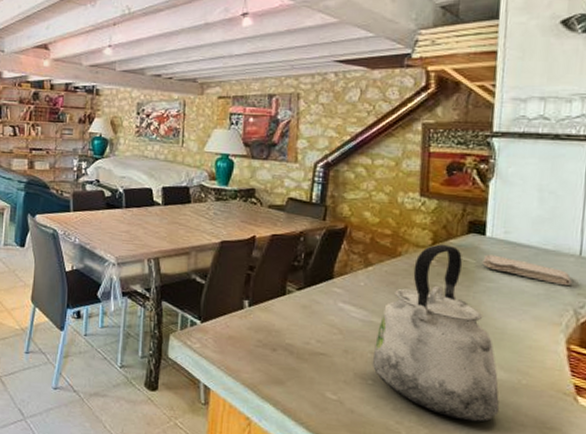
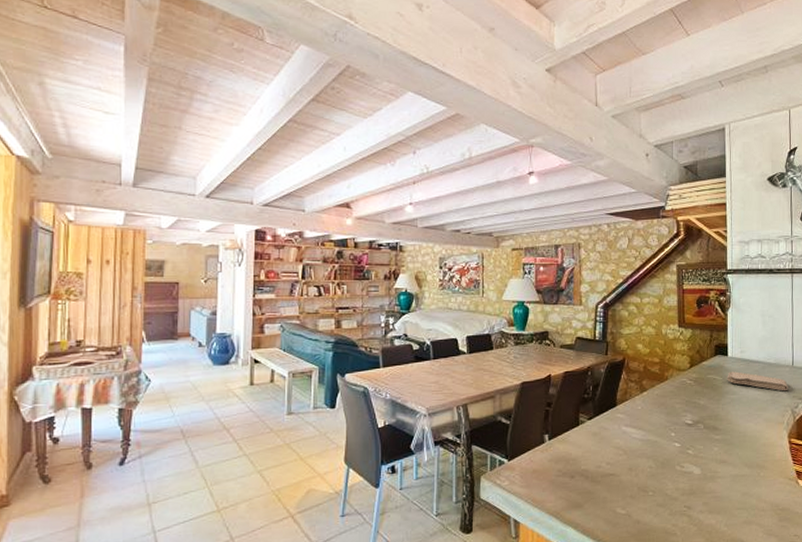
kettle: present [372,244,500,422] -> none [651,366,747,514]

